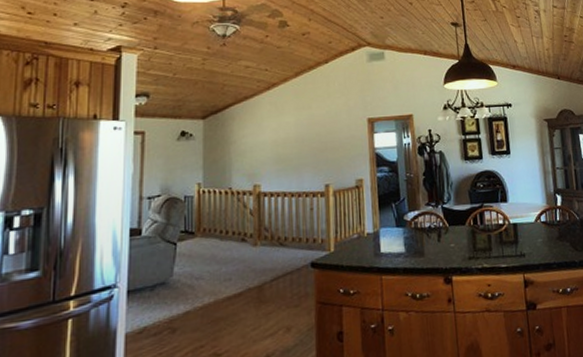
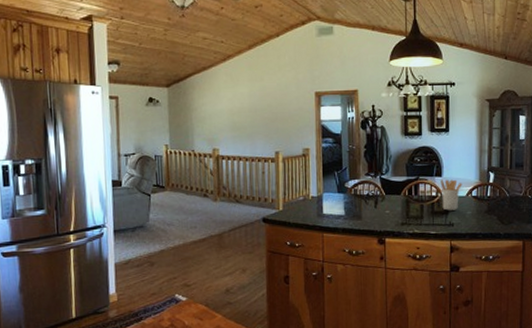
utensil holder: none [506,204,530,240] -> present [440,179,462,211]

